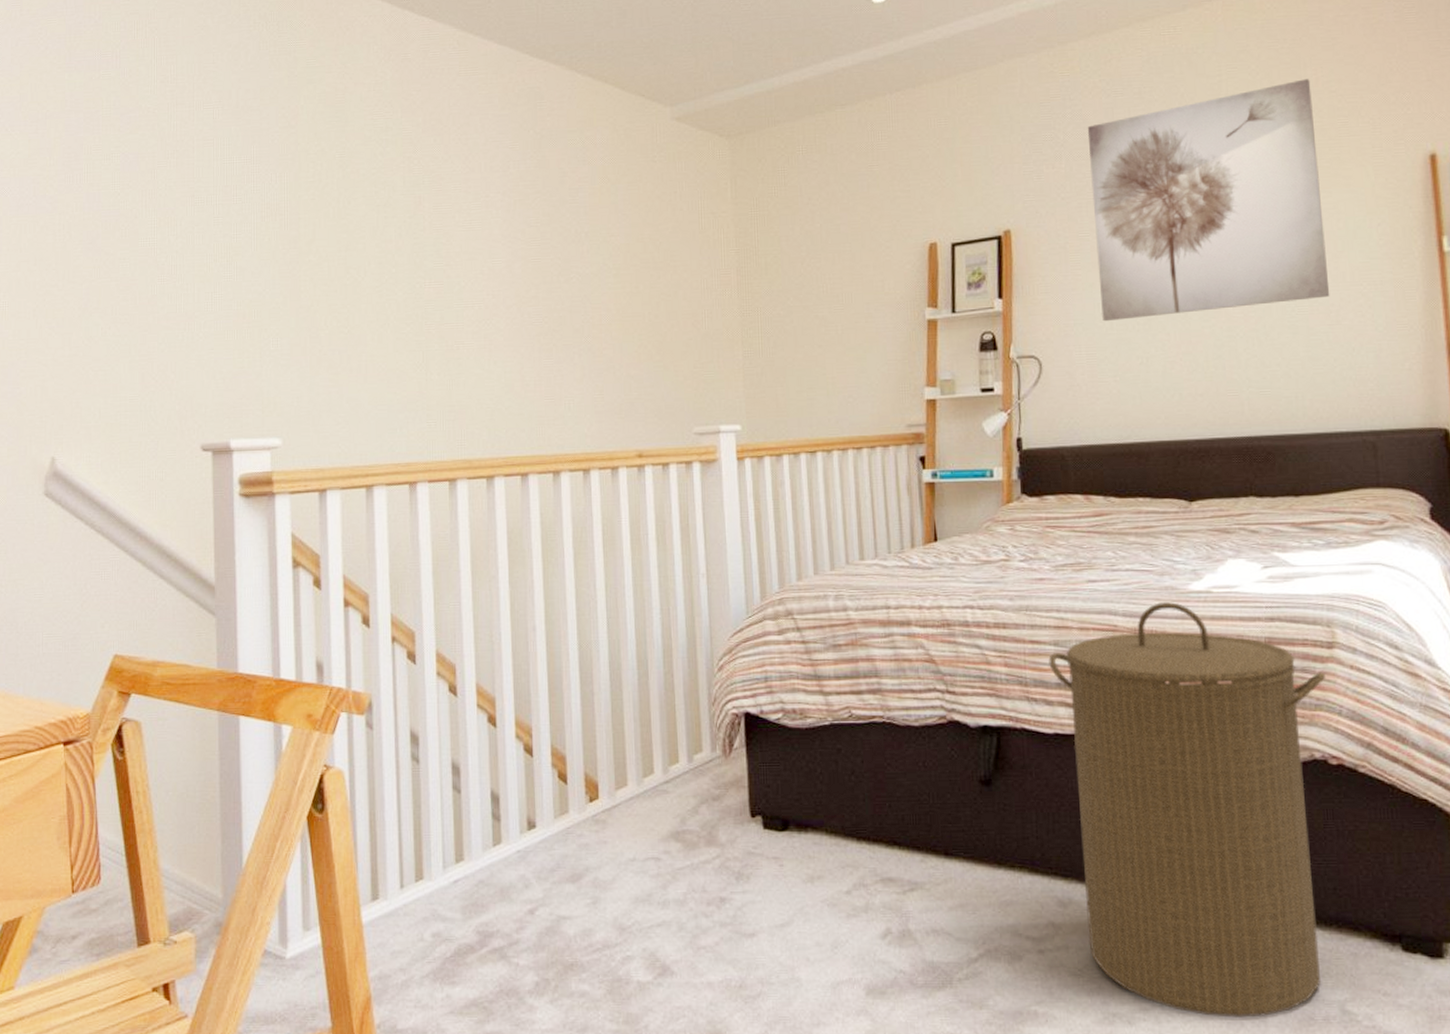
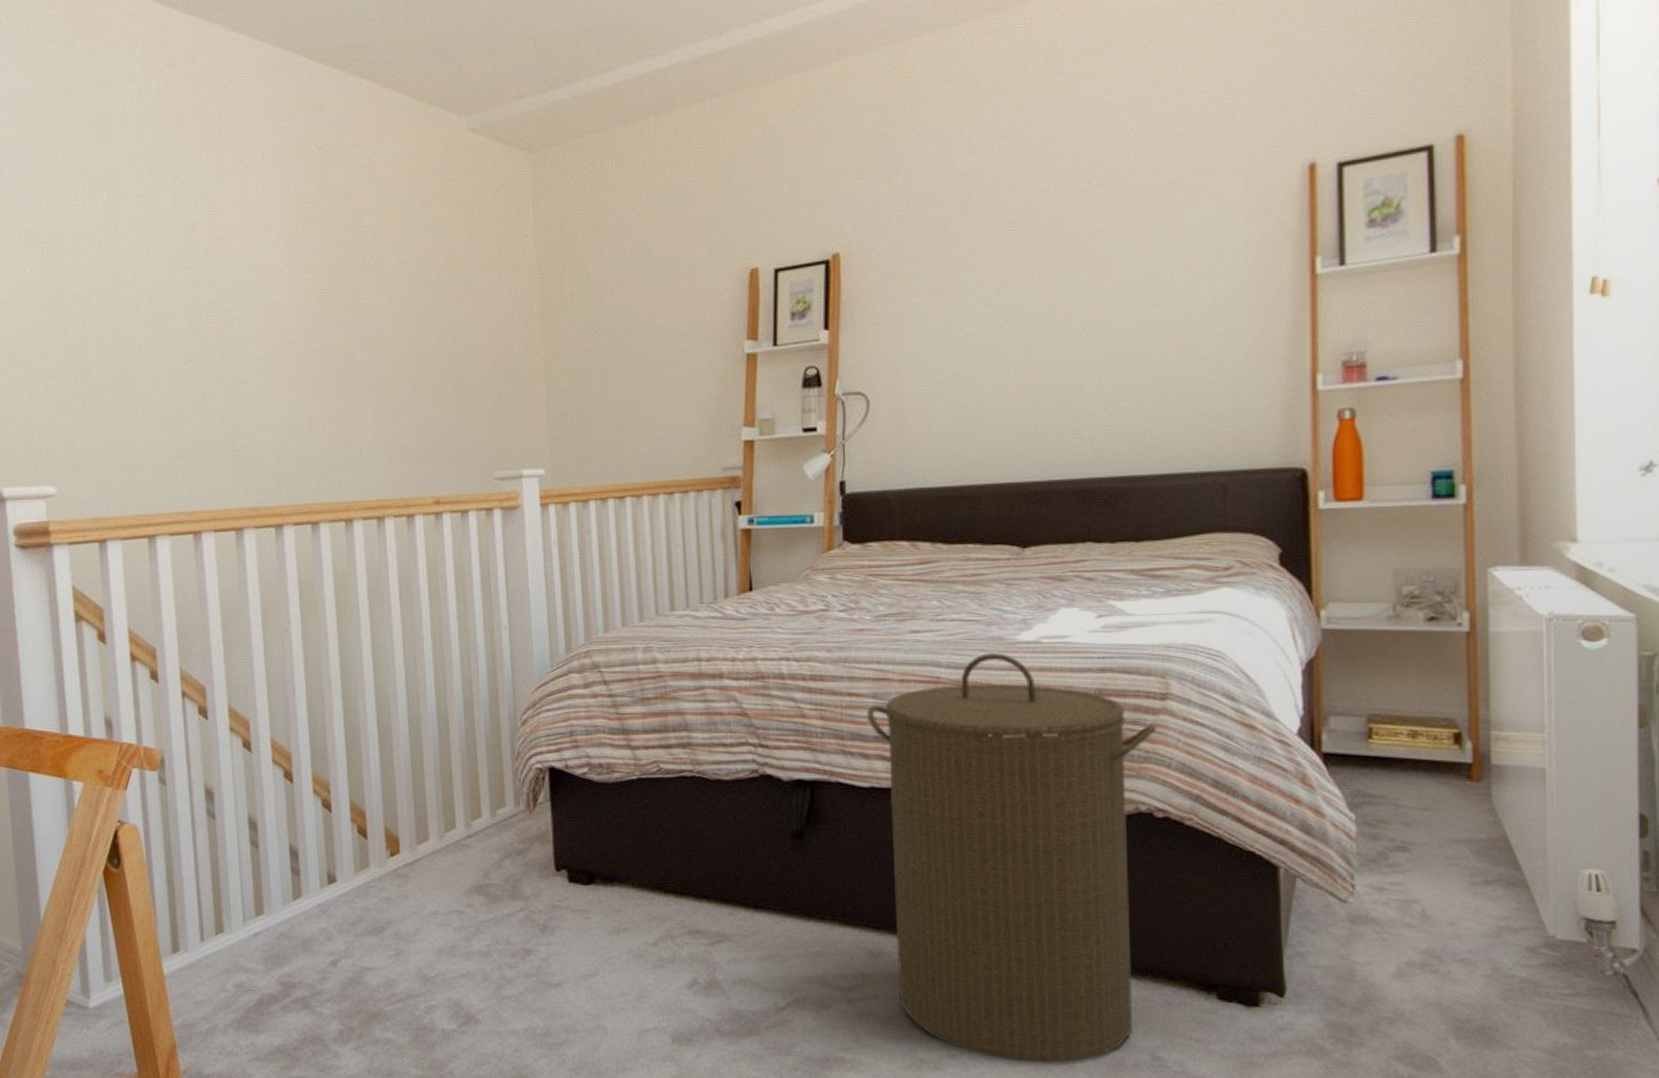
wall art: present [1087,79,1330,322] -> none [928,78,1187,355]

